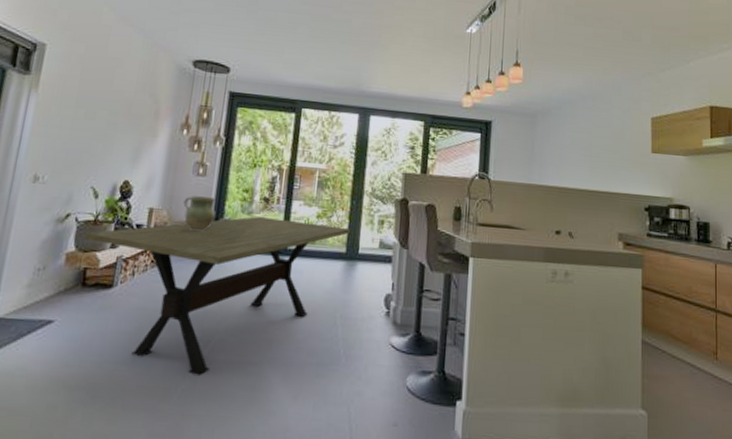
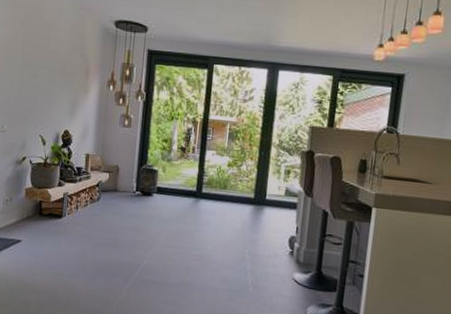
dining table: present [85,217,351,377] -> none [39,163,259,292]
ceramic jug: present [183,196,216,232] -> none [113,144,140,176]

